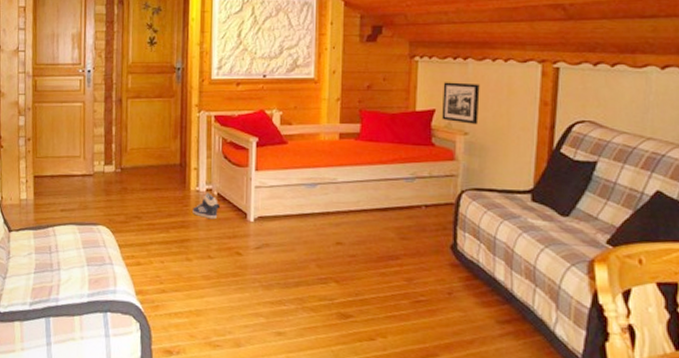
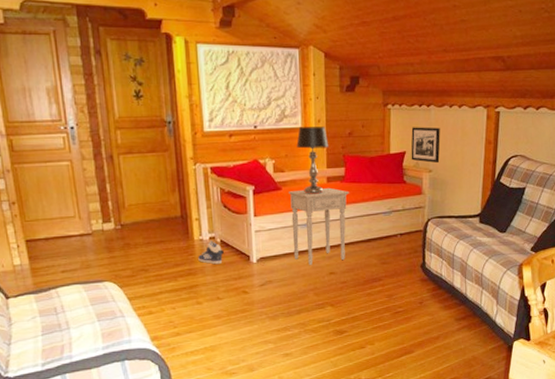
nightstand: none [295,144,365,232] -> present [289,187,350,266]
table lamp: none [307,78,344,151] -> present [296,127,329,194]

